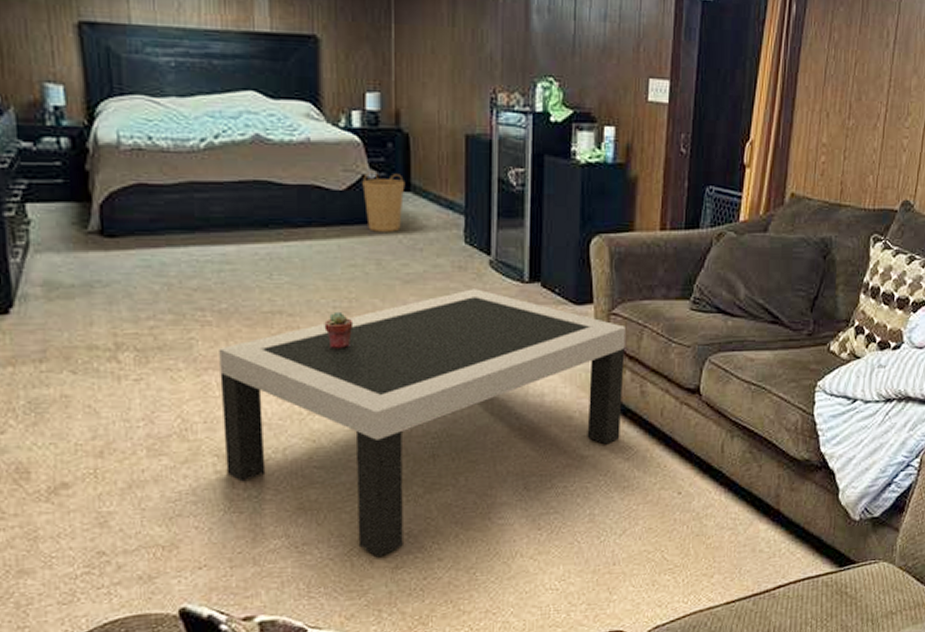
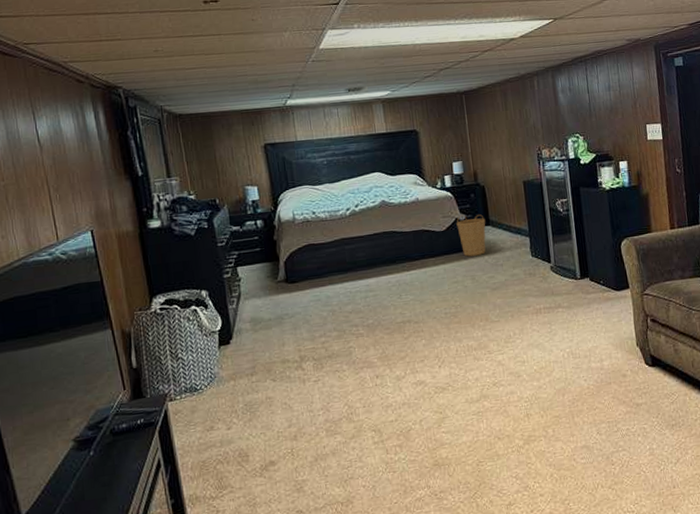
coffee table: present [219,289,627,556] -> none [370,288,664,497]
potted succulent: present [324,311,354,350] -> none [440,316,461,344]

